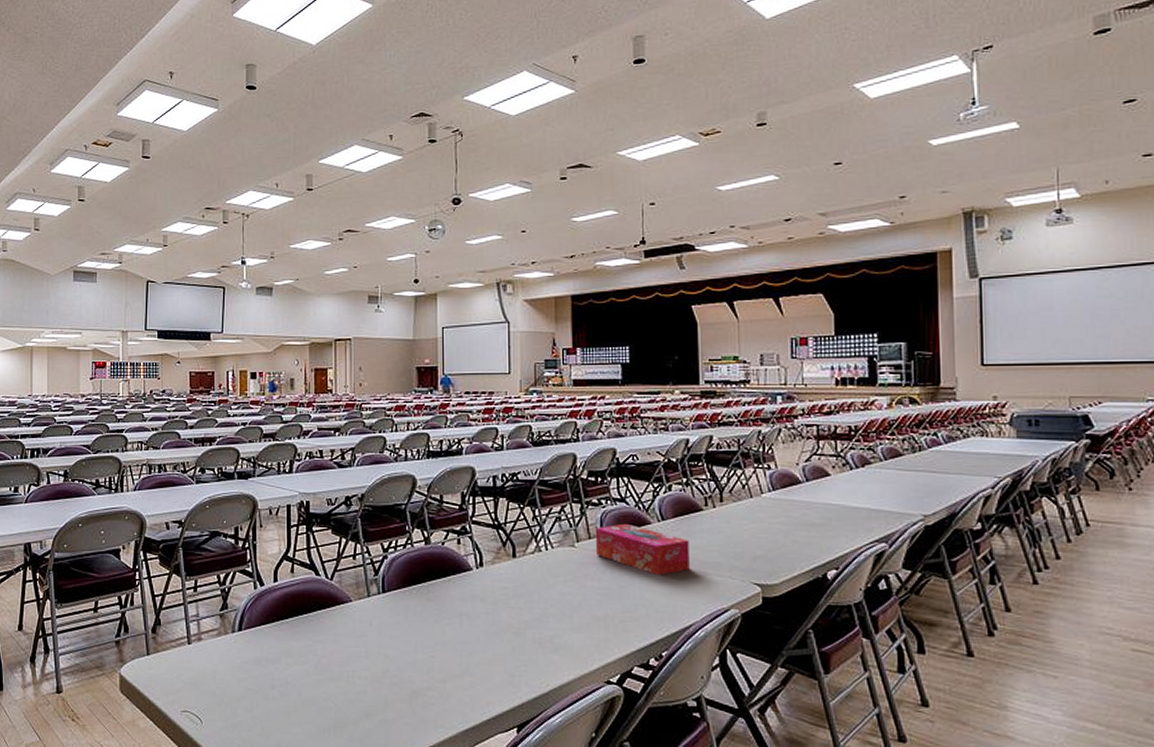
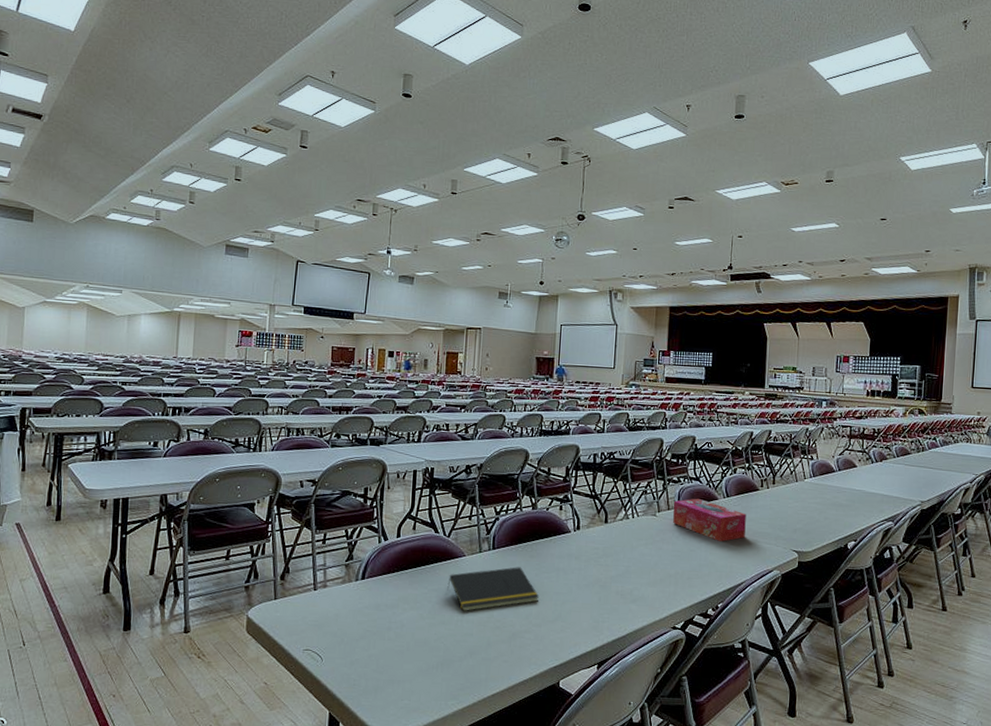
notepad: none [334,612,442,667] -> present [447,567,540,612]

